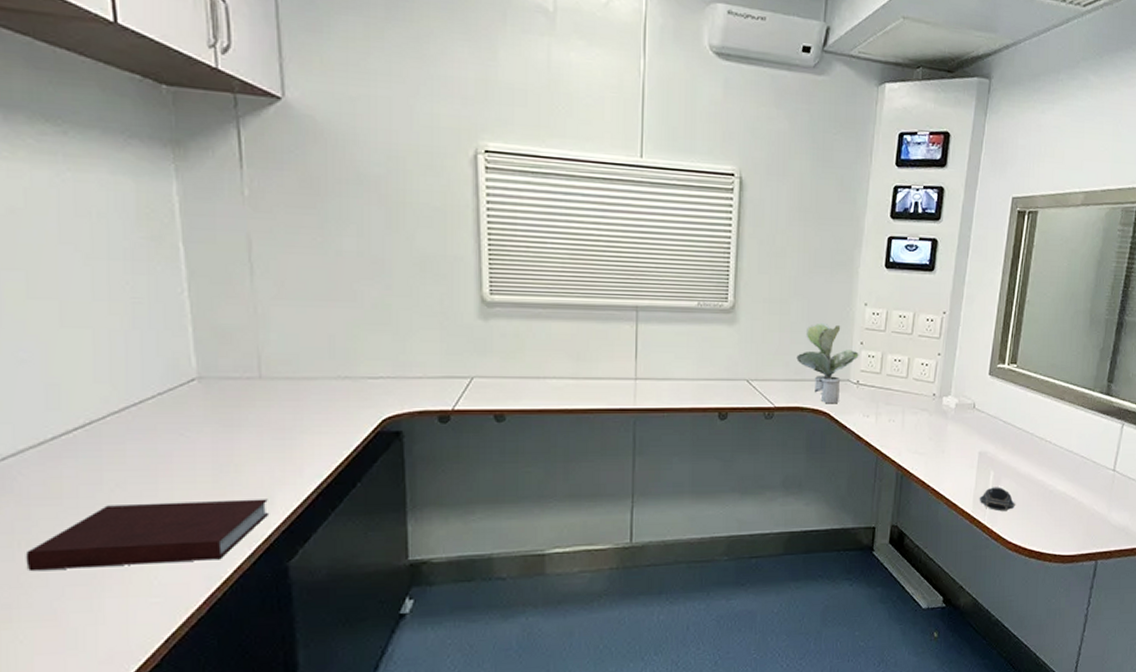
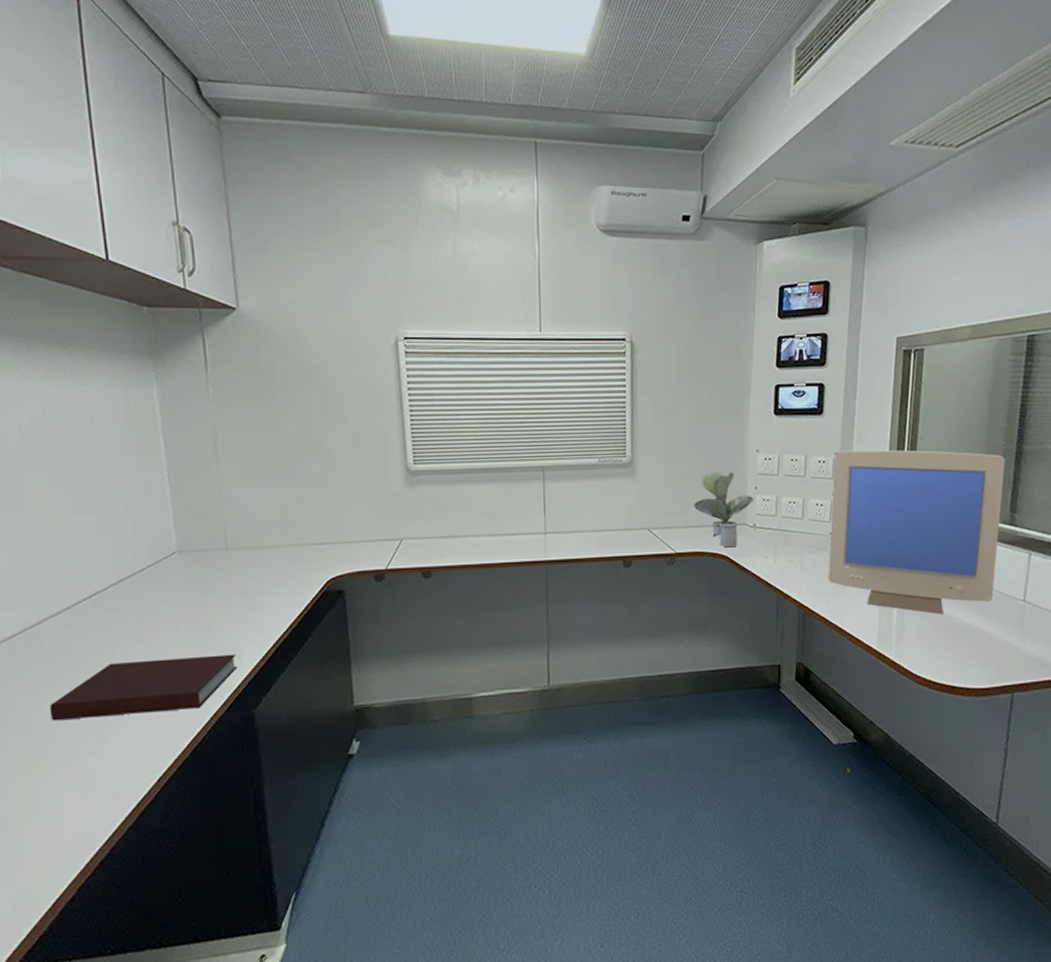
computer monitor: none [928,310,1107,481] -> present [828,450,1005,614]
computer mouse: present [979,487,1015,512] -> none [883,621,922,646]

